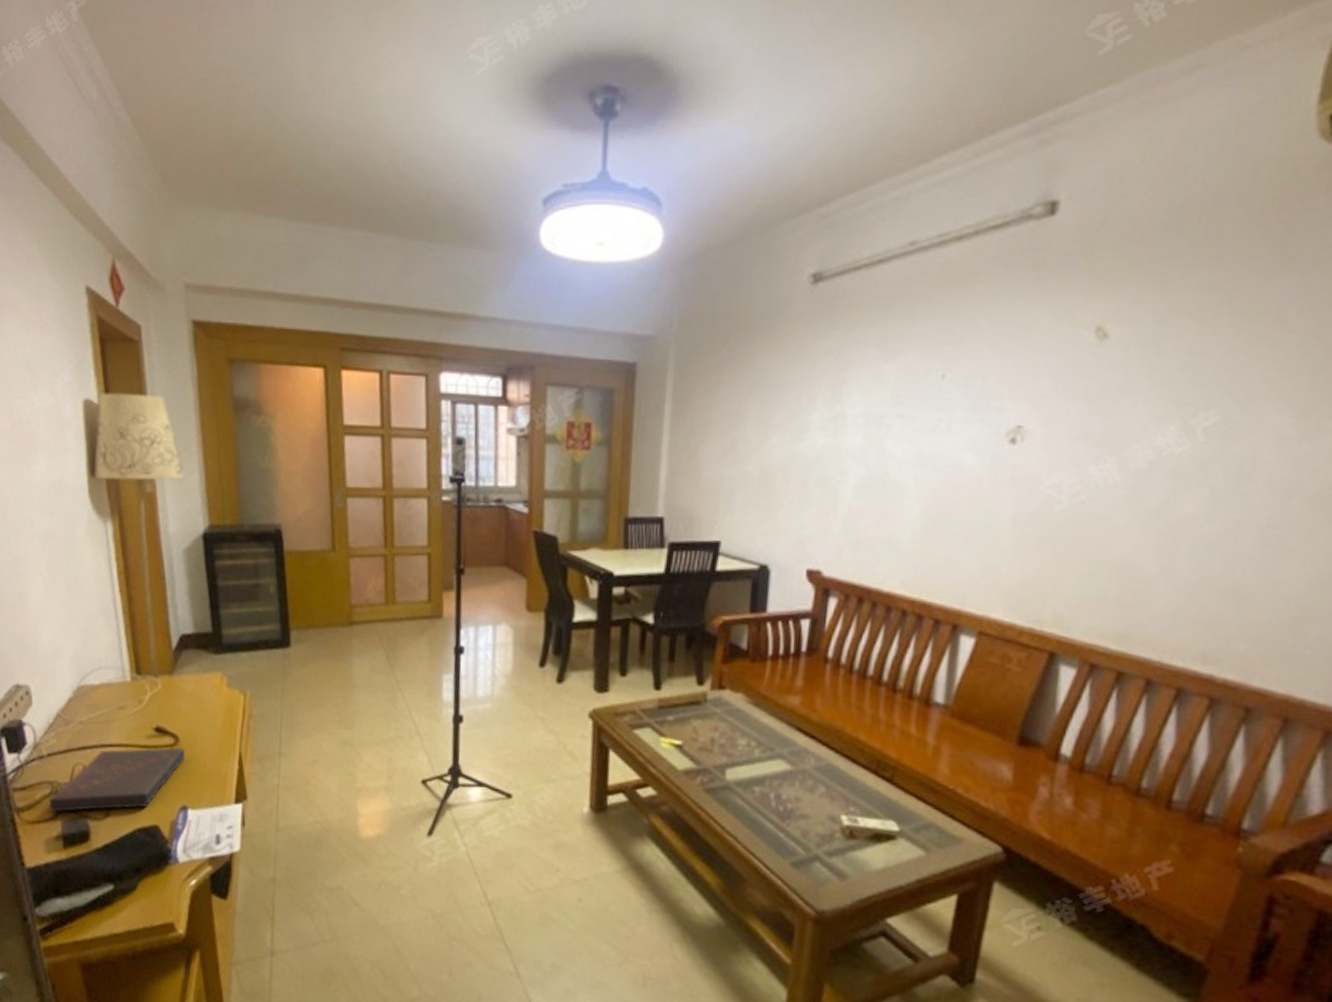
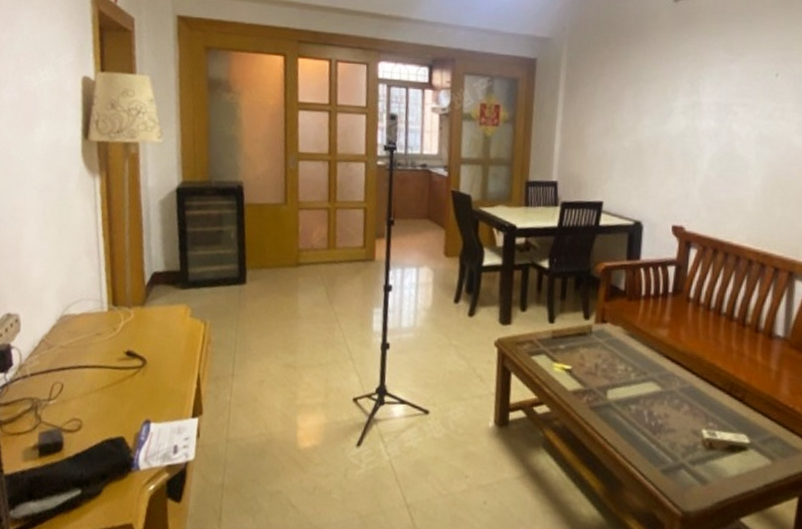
book: present [49,747,186,813] -> none [29,368,152,425]

